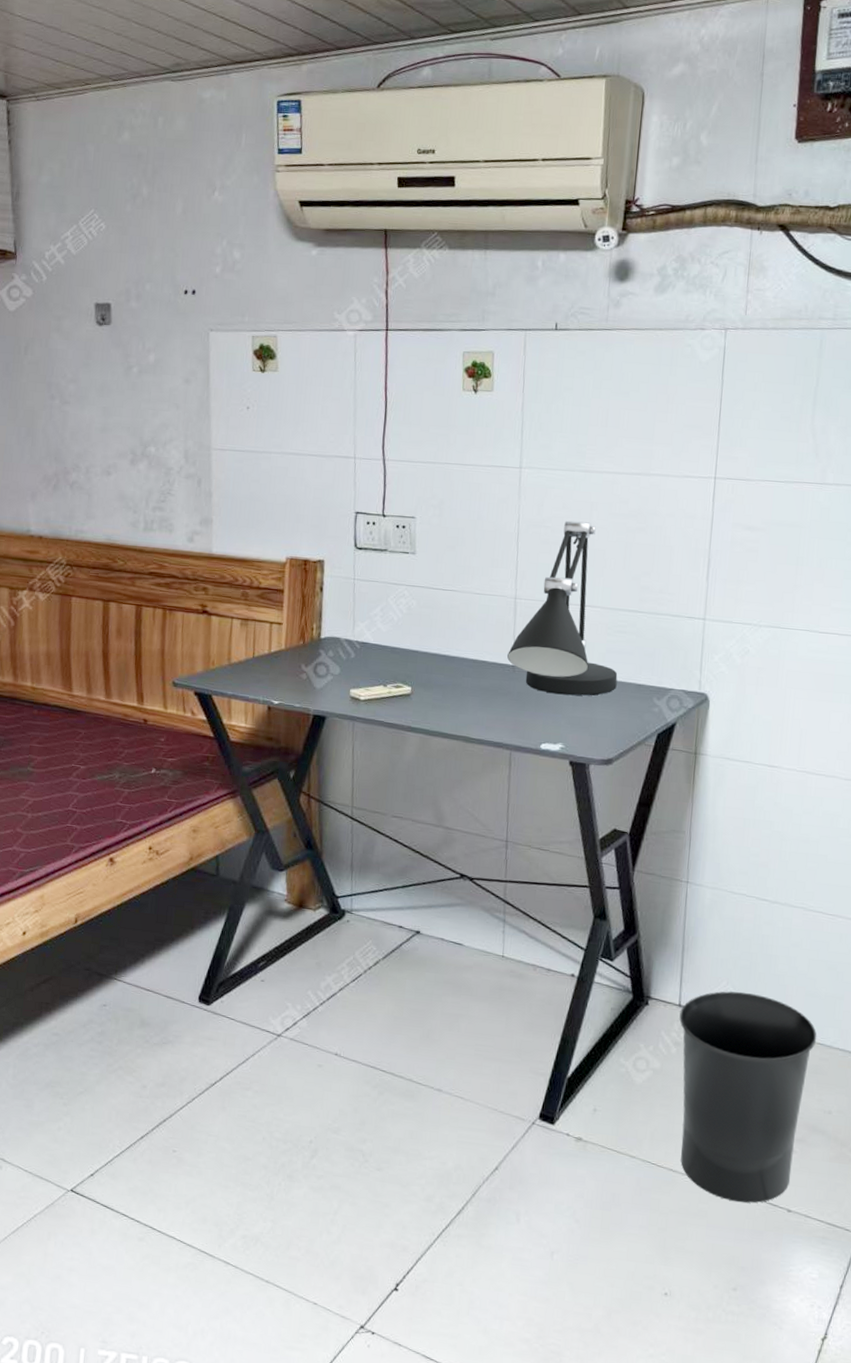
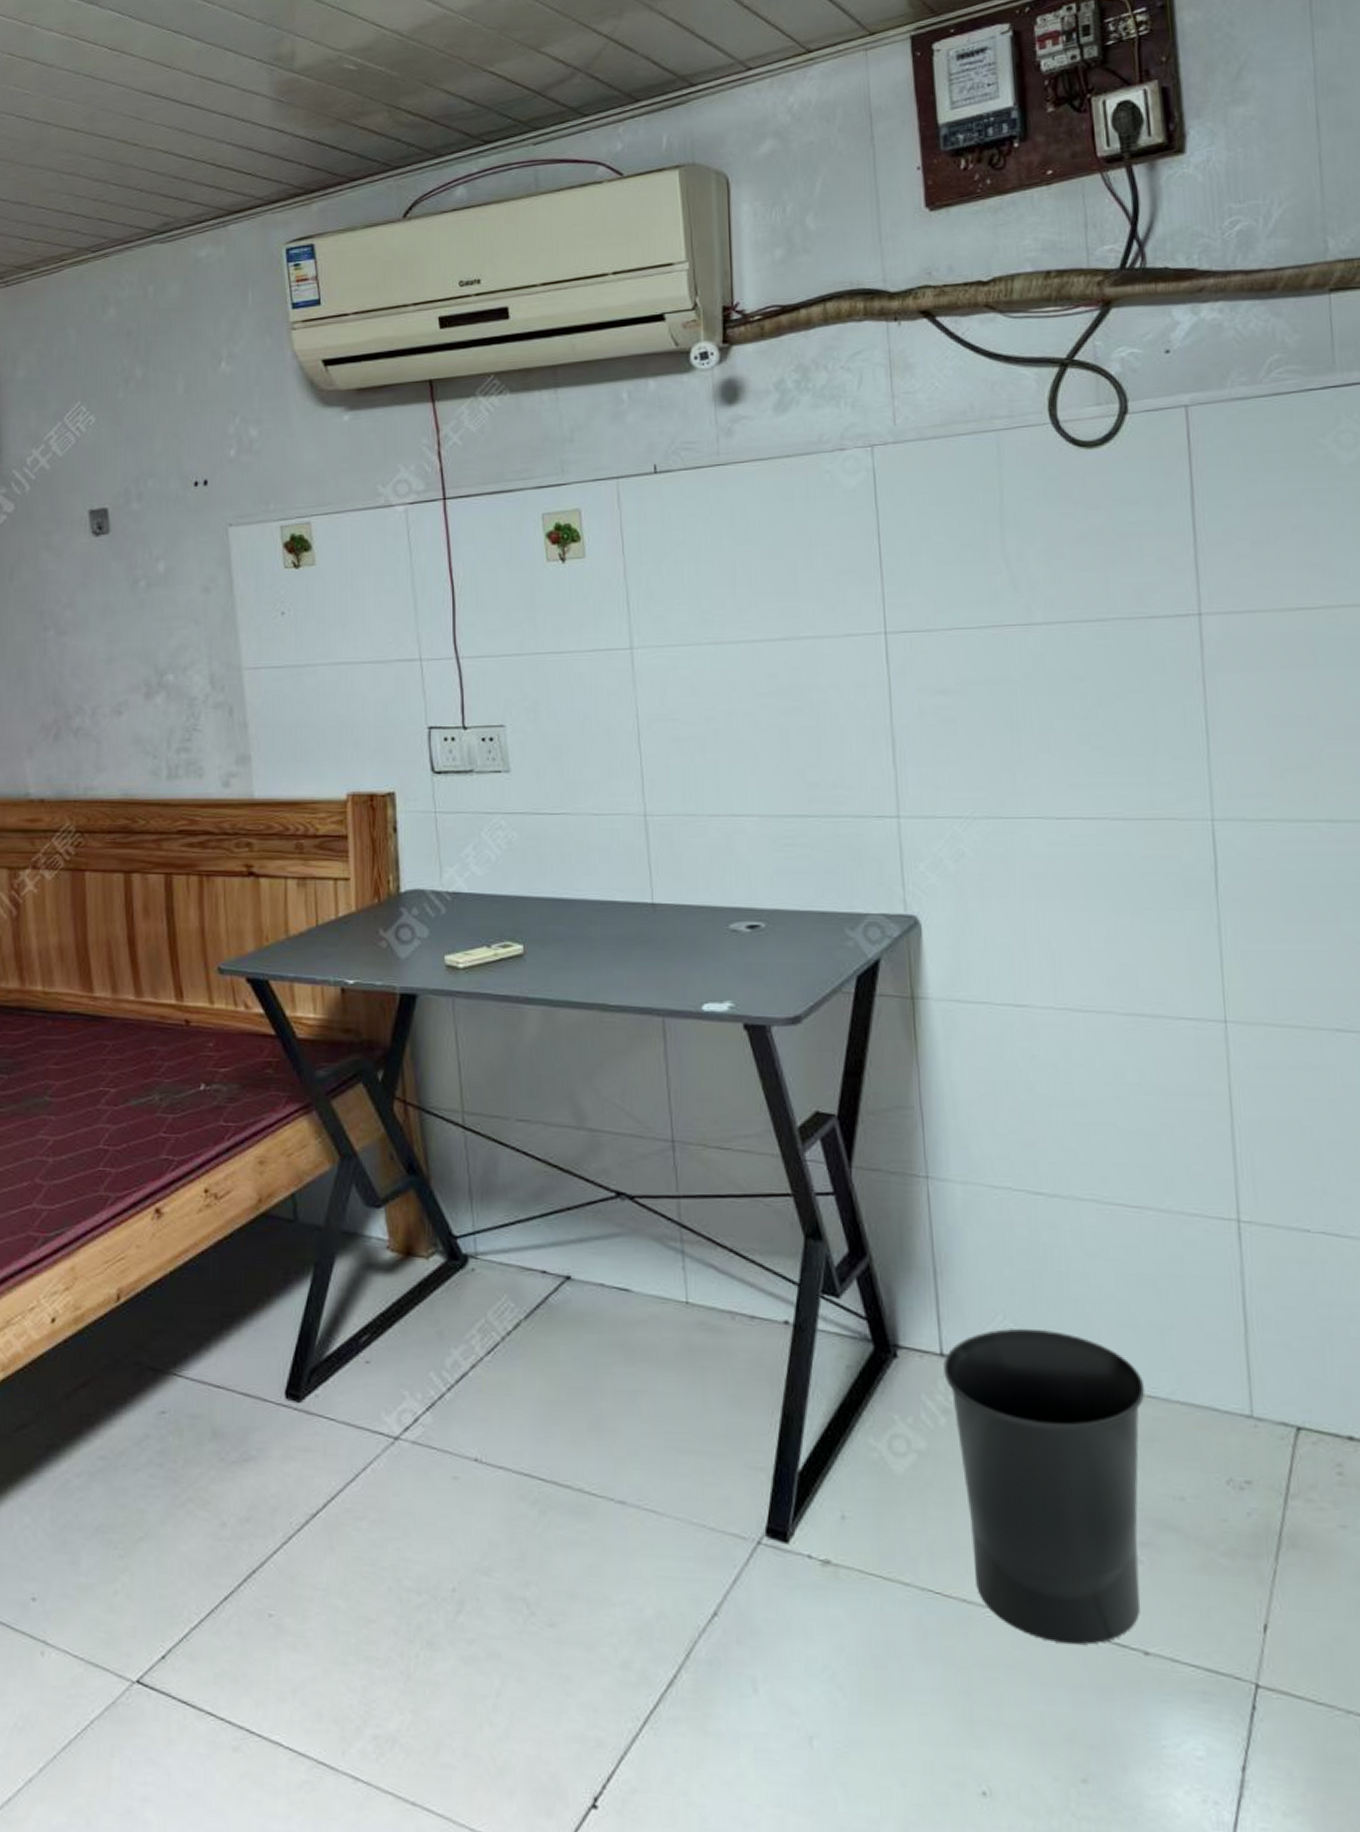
desk lamp: present [507,520,618,696] -> none [644,707,794,936]

